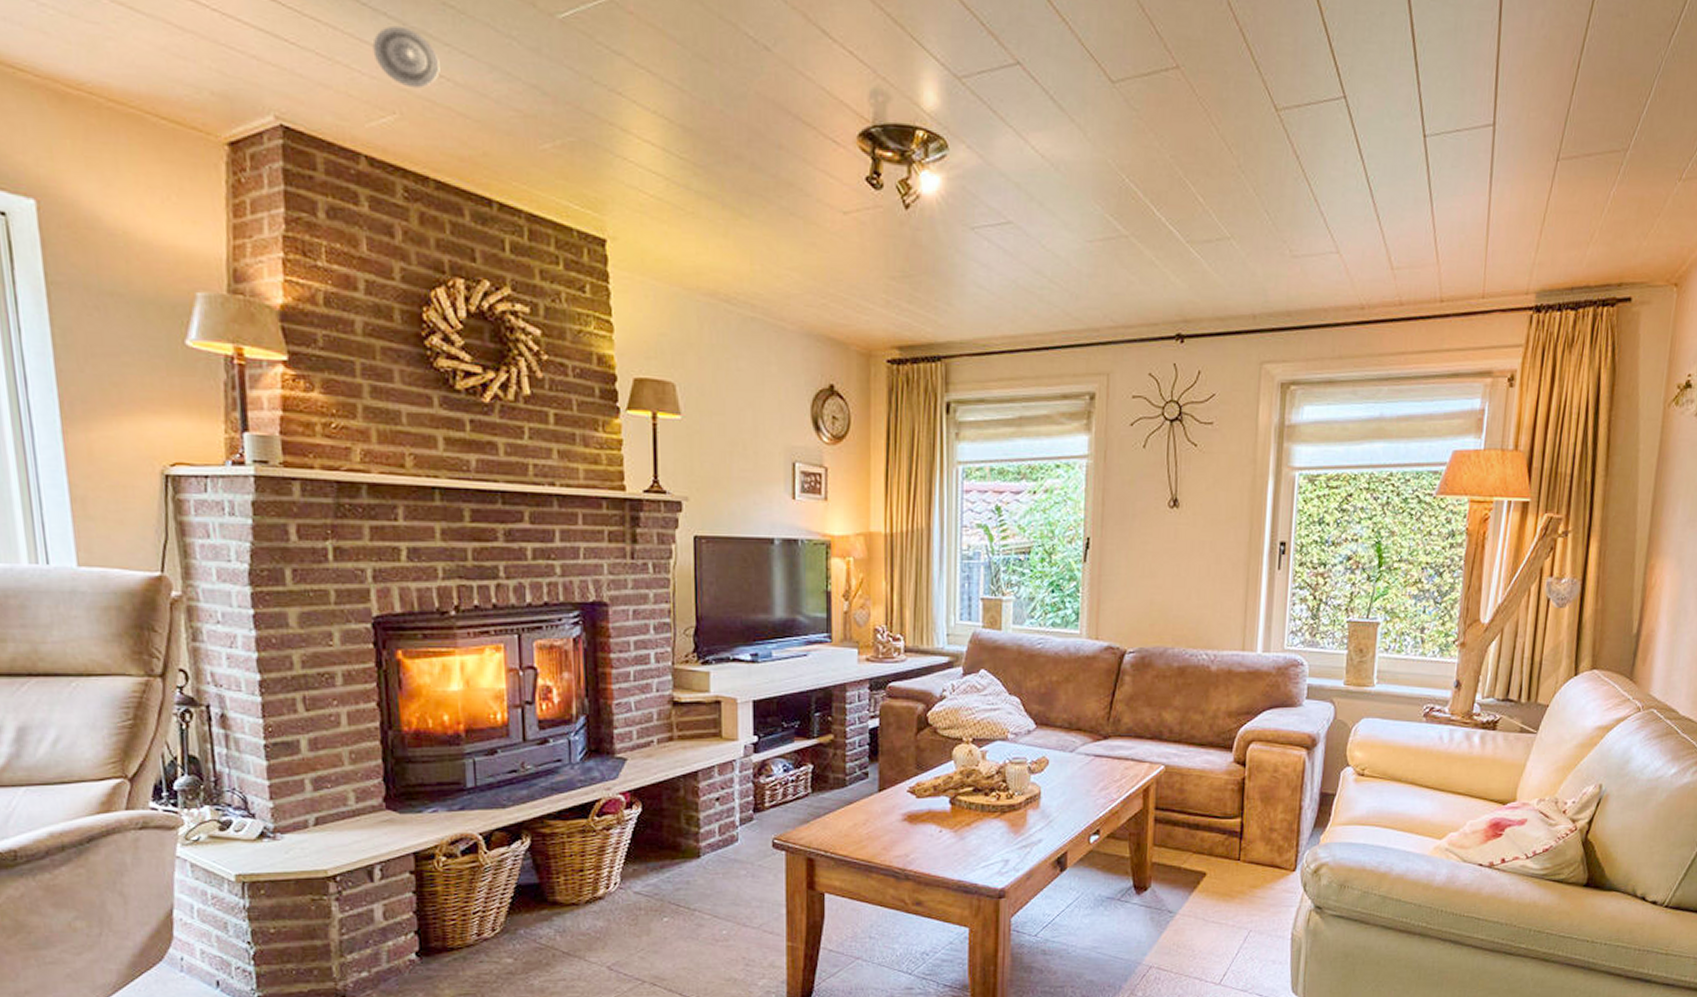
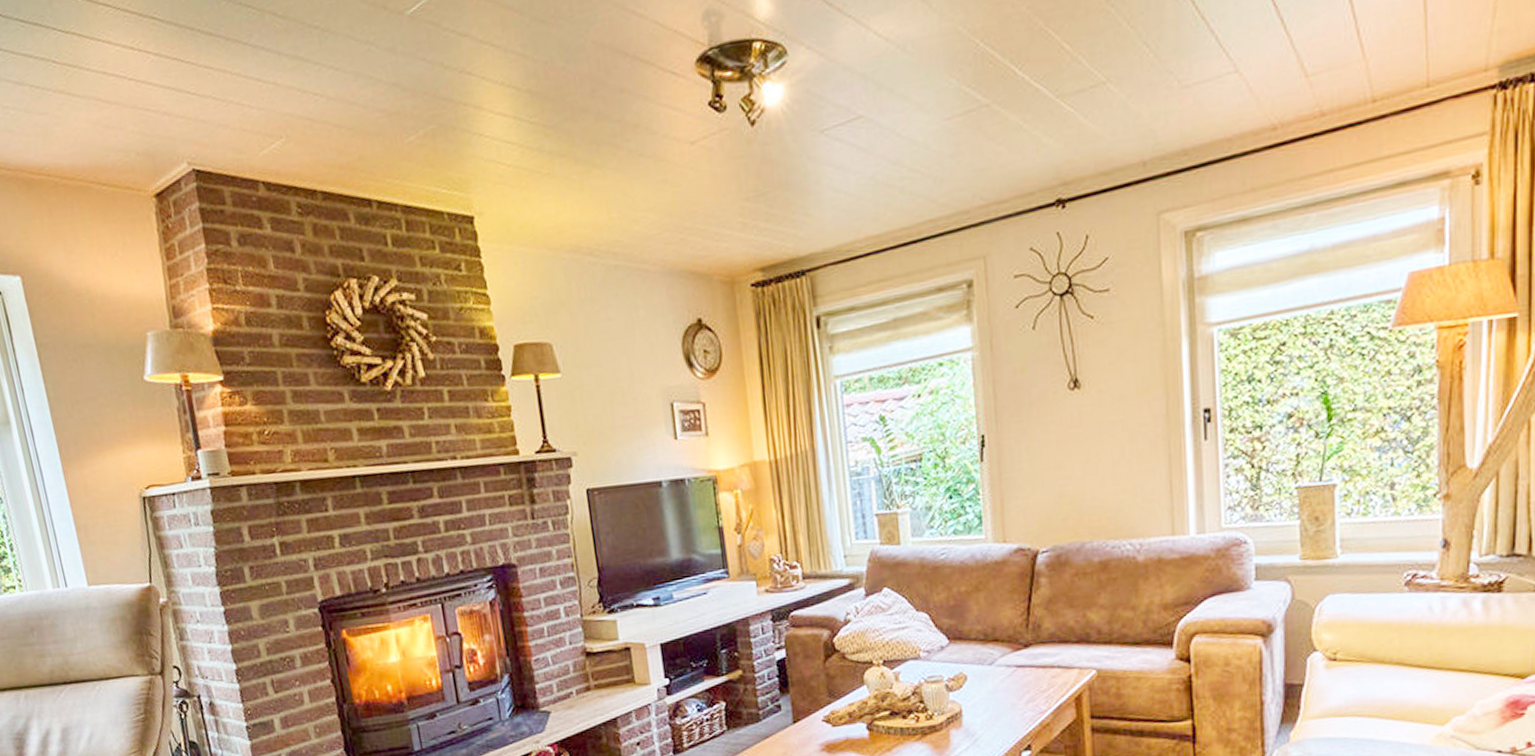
smoke detector: present [372,25,440,89] -> none [256,56,314,112]

